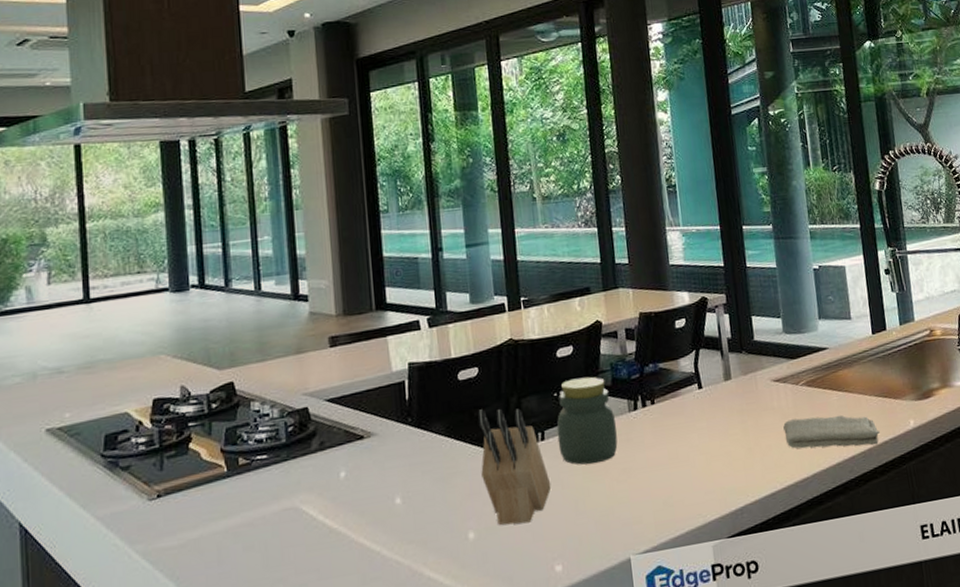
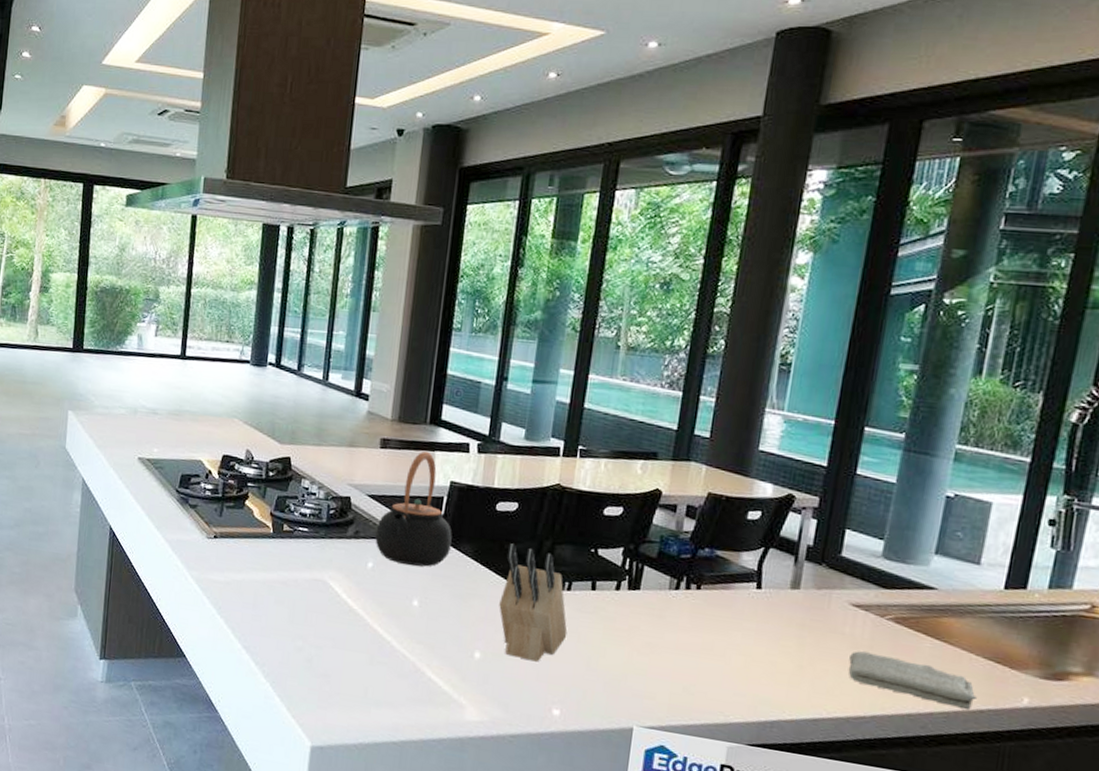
teapot: none [342,338,423,464] -> present [375,451,452,567]
jar: present [557,377,618,465] -> none [583,540,652,630]

